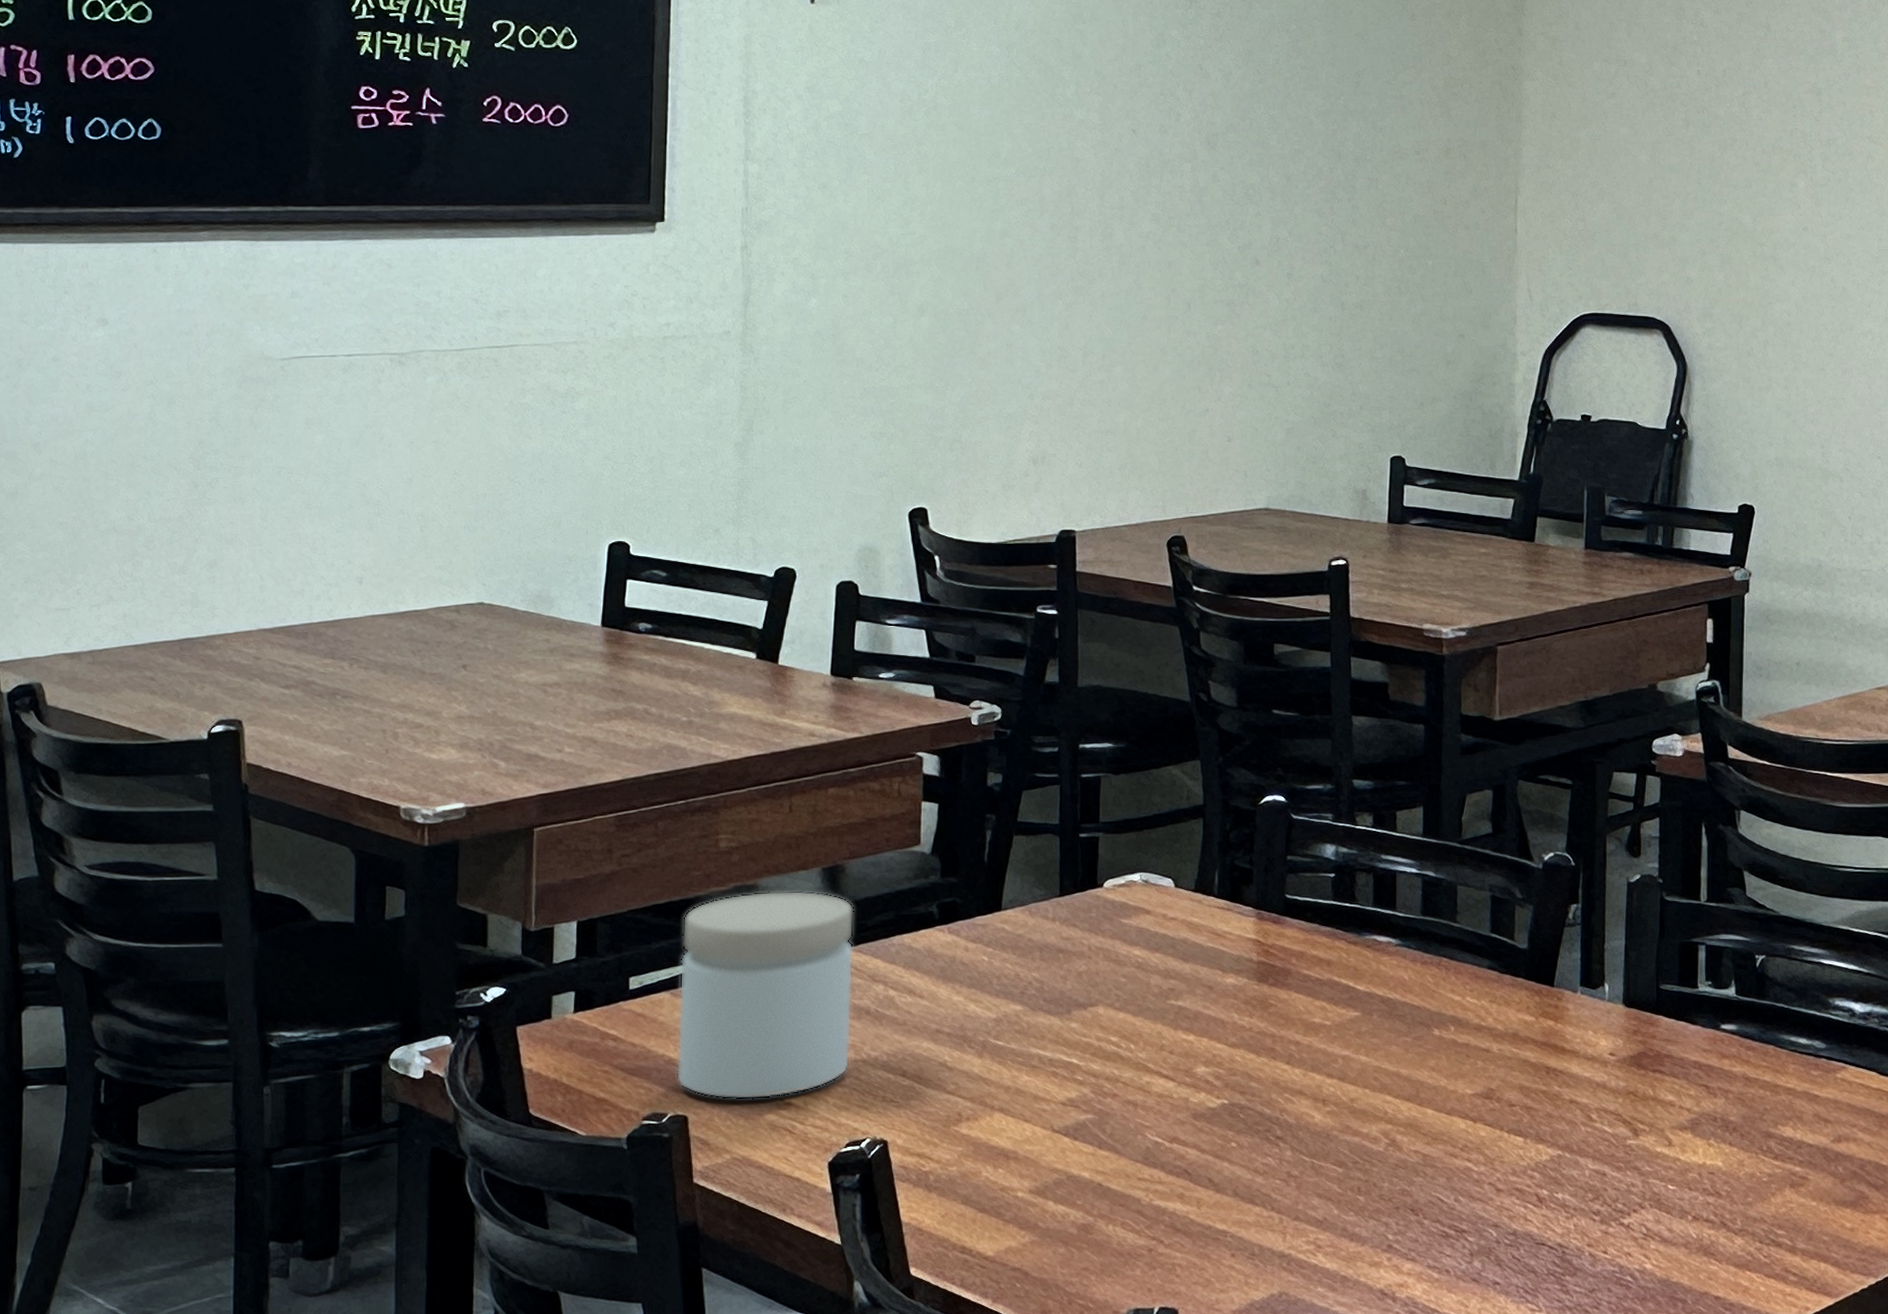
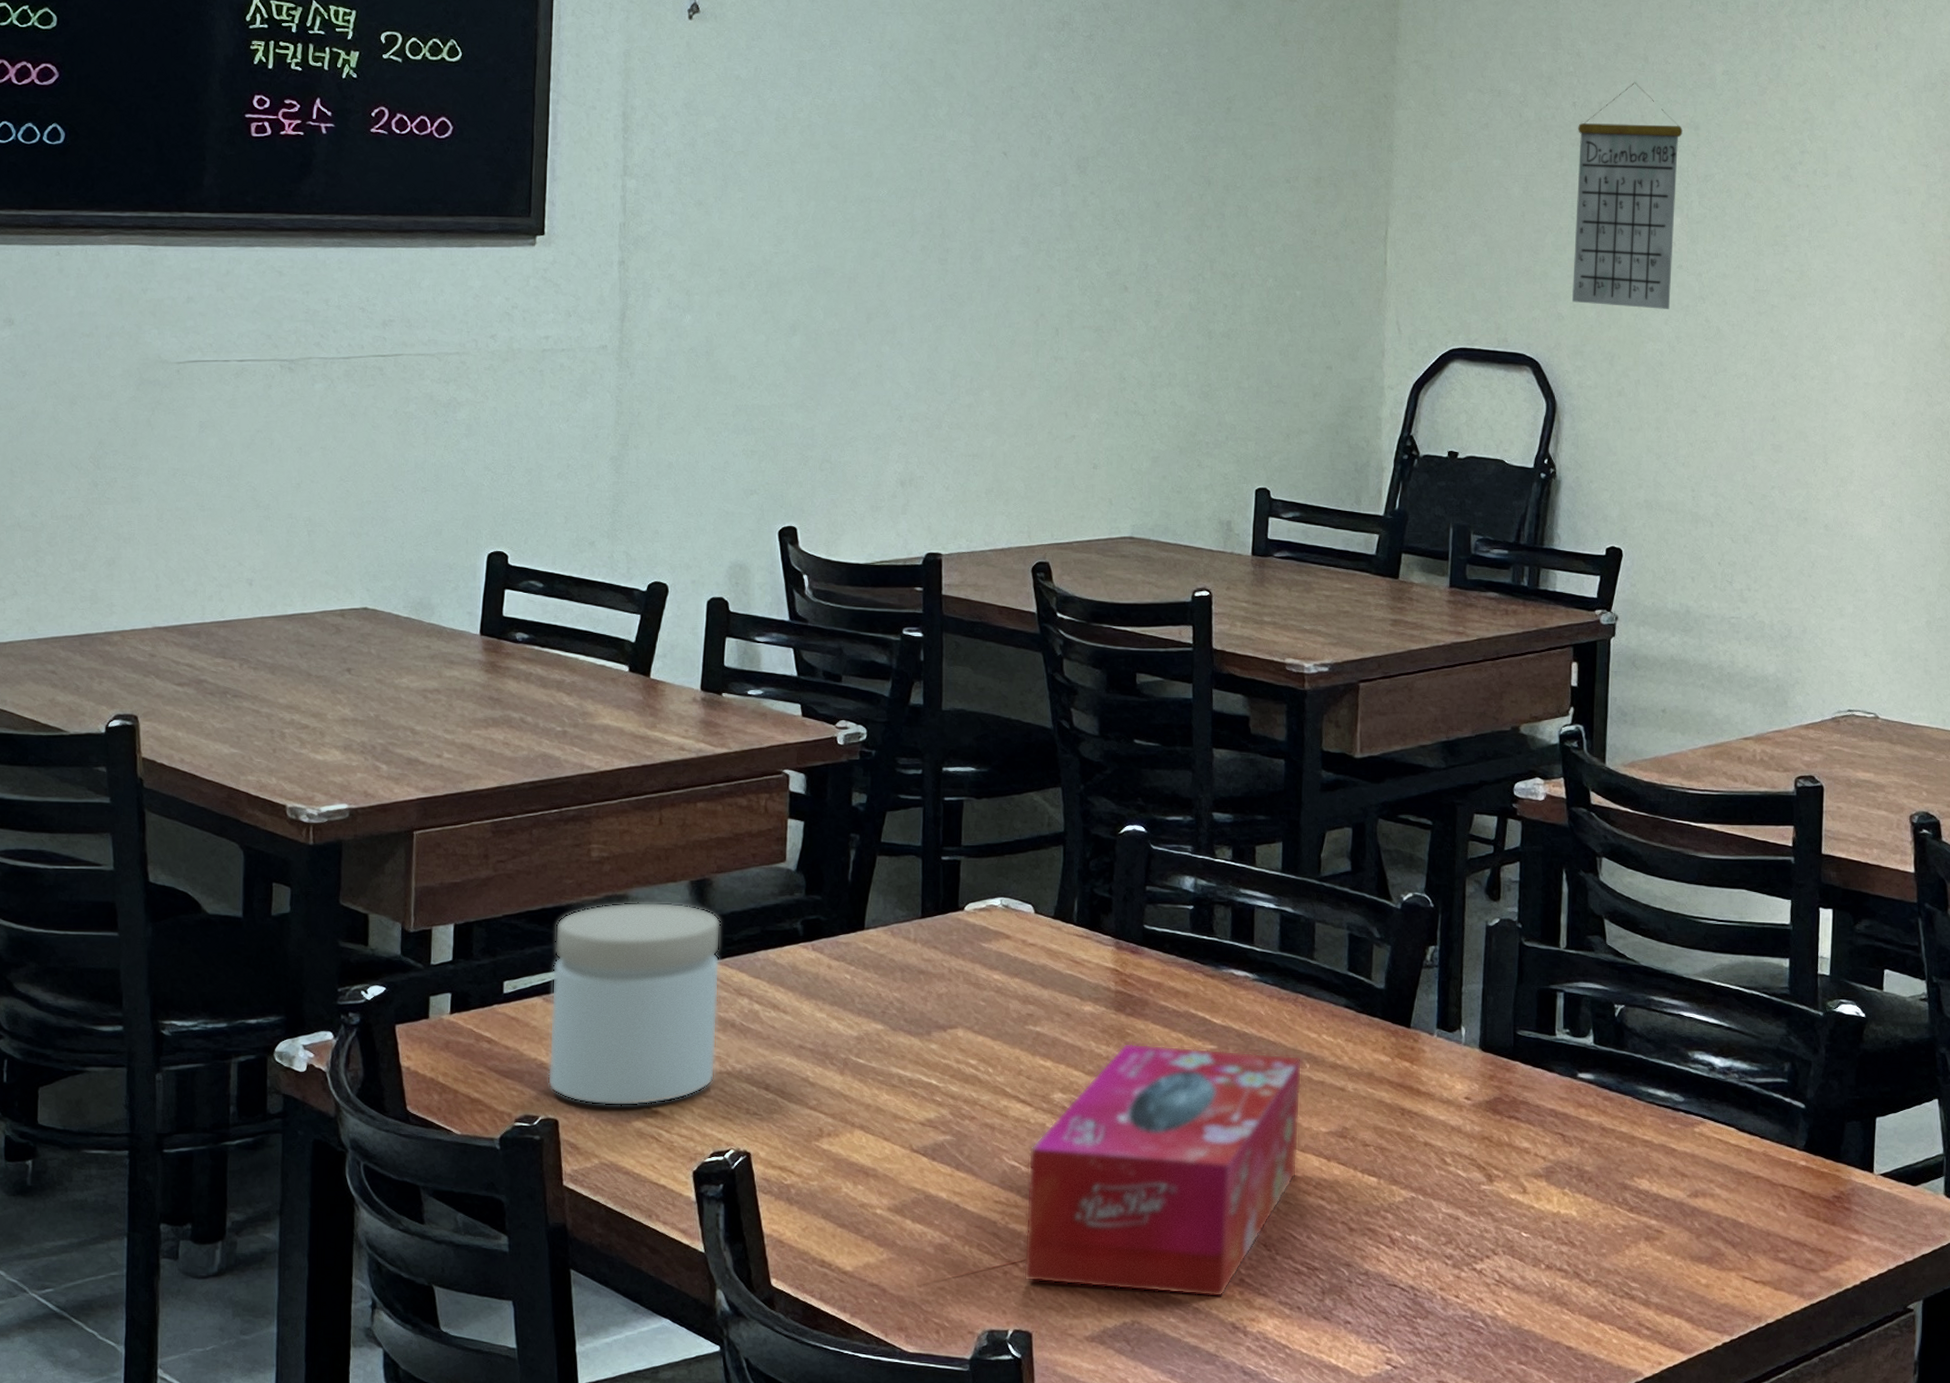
tissue box: none [1168,1013,1447,1265] -> present [1023,1043,1302,1297]
calendar: none [1701,49,1805,271] -> present [1572,81,1682,309]

